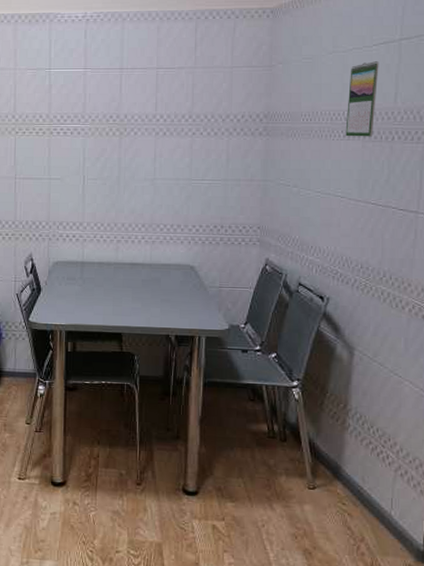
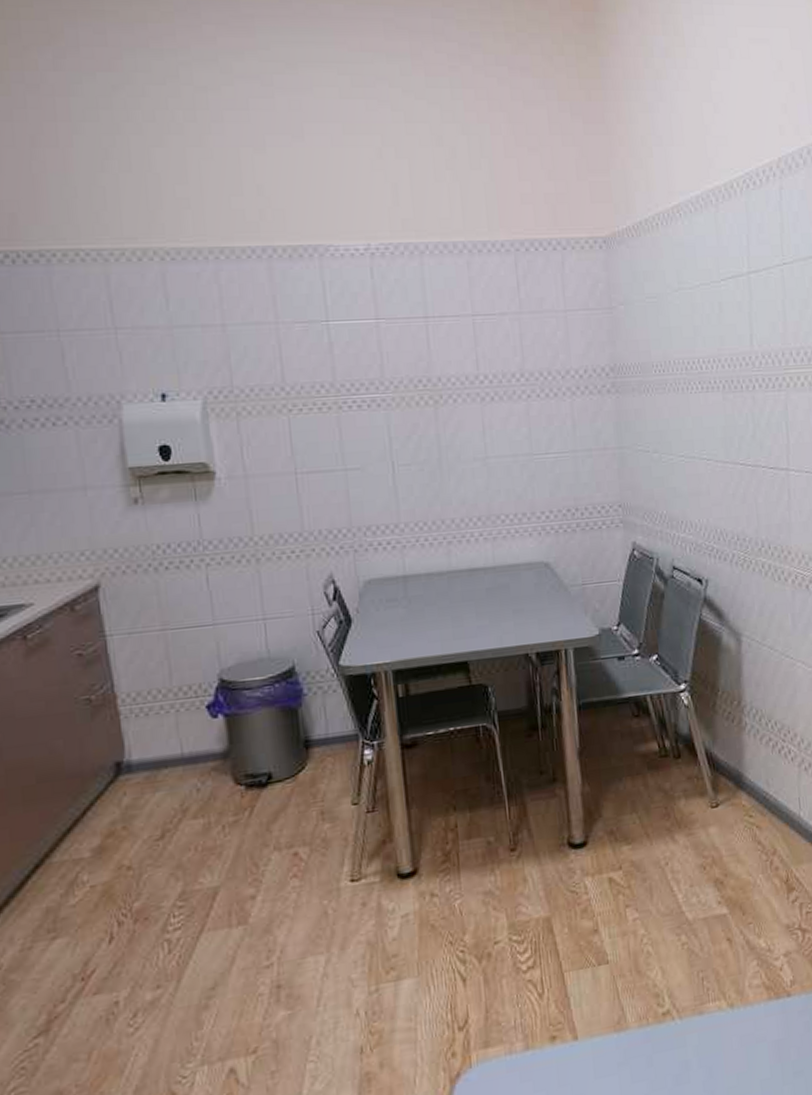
calendar: present [345,61,379,137] -> none [700,299,733,389]

